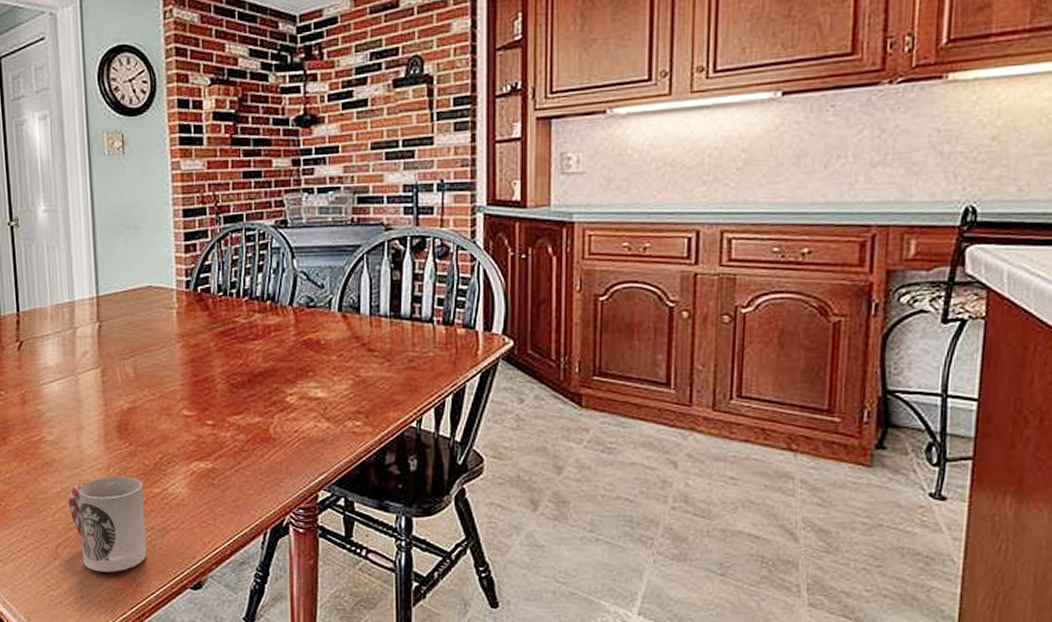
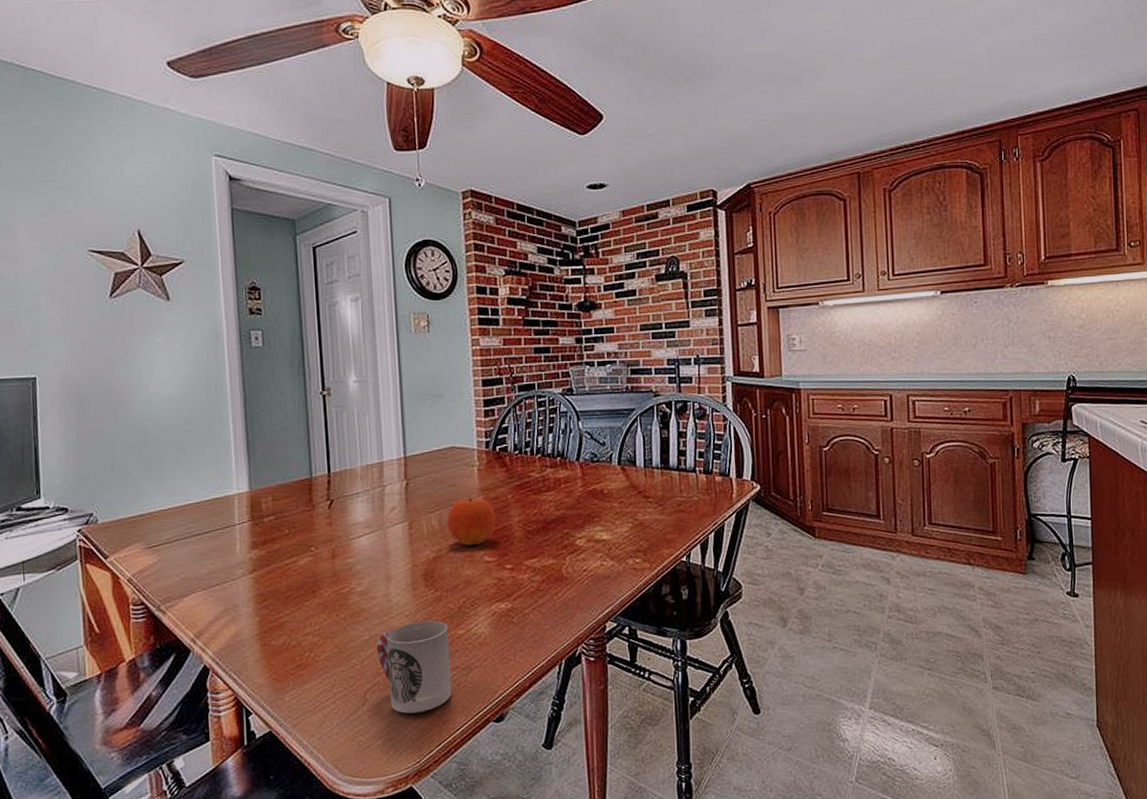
fruit: none [142,344,196,398] -> present [446,498,496,546]

